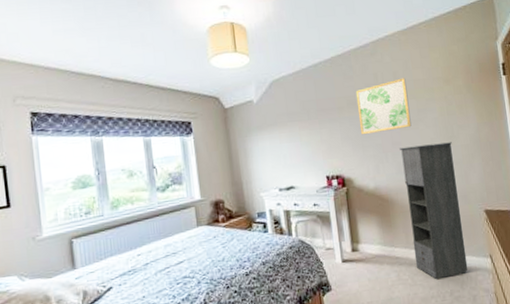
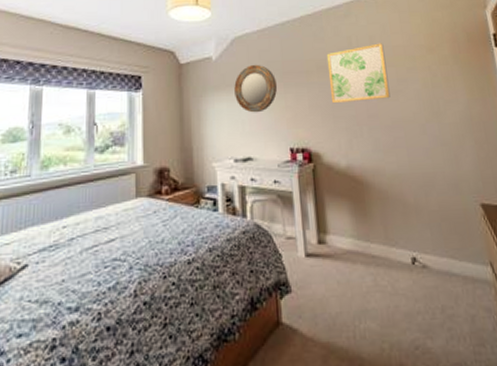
home mirror: none [275,104,313,148] -> present [234,64,278,113]
storage cabinet: present [400,142,468,279] -> none [376,118,464,288]

